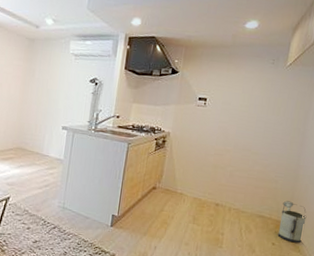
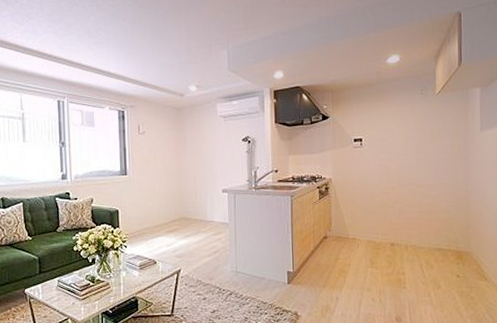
watering can: present [278,200,307,244] -> none [459,229,487,272]

